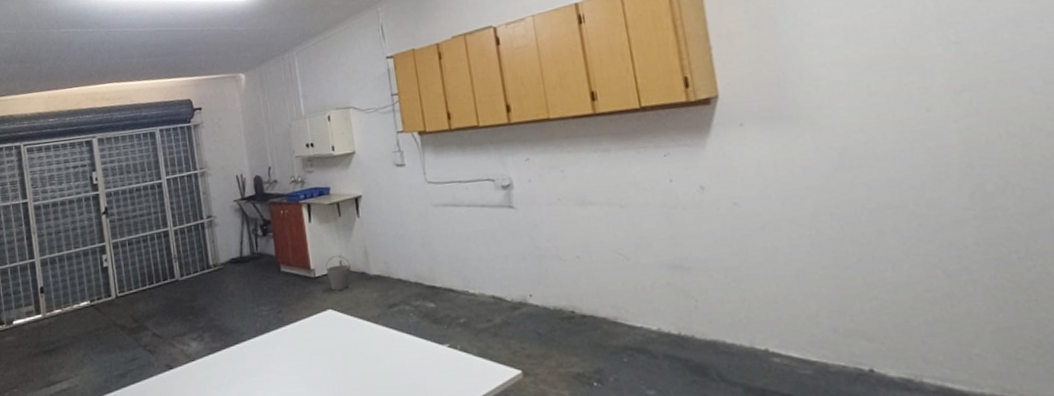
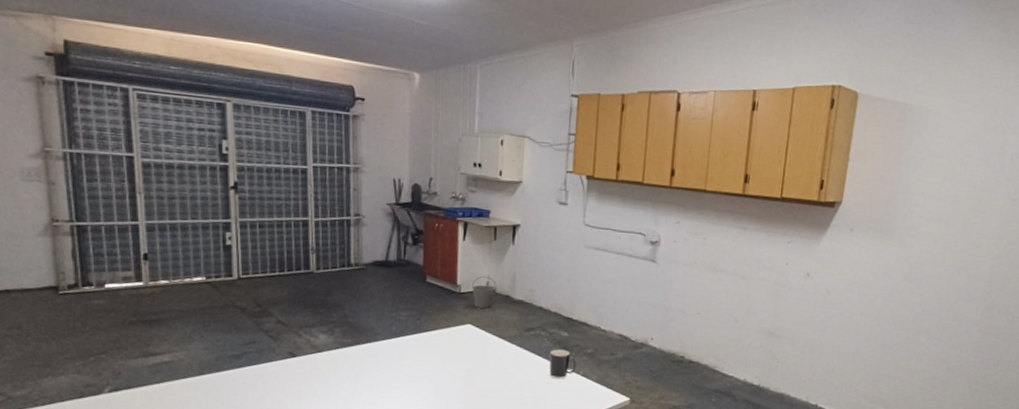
mug: none [419,323,452,359] -> present [549,349,576,380]

